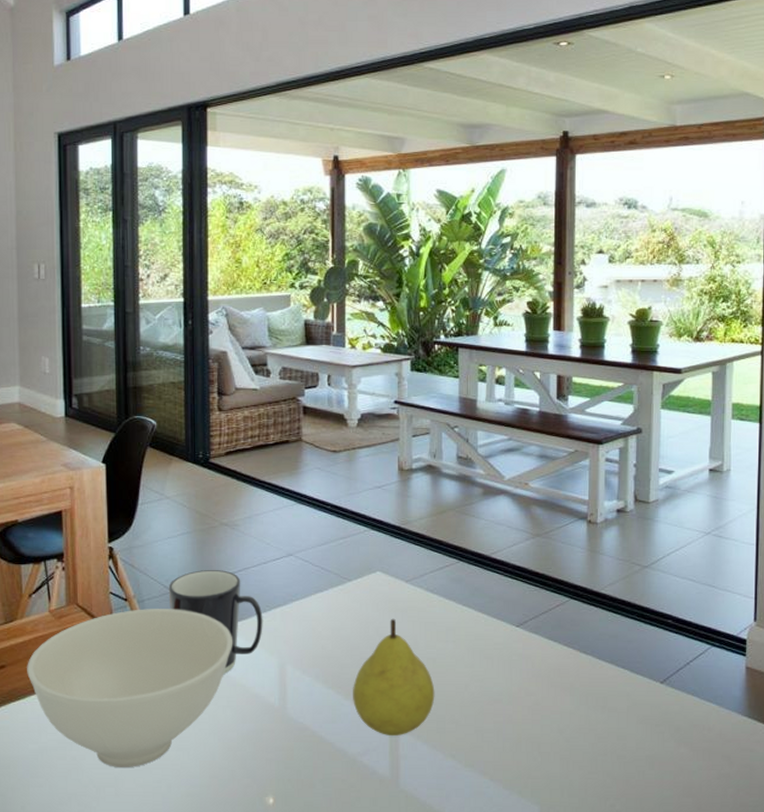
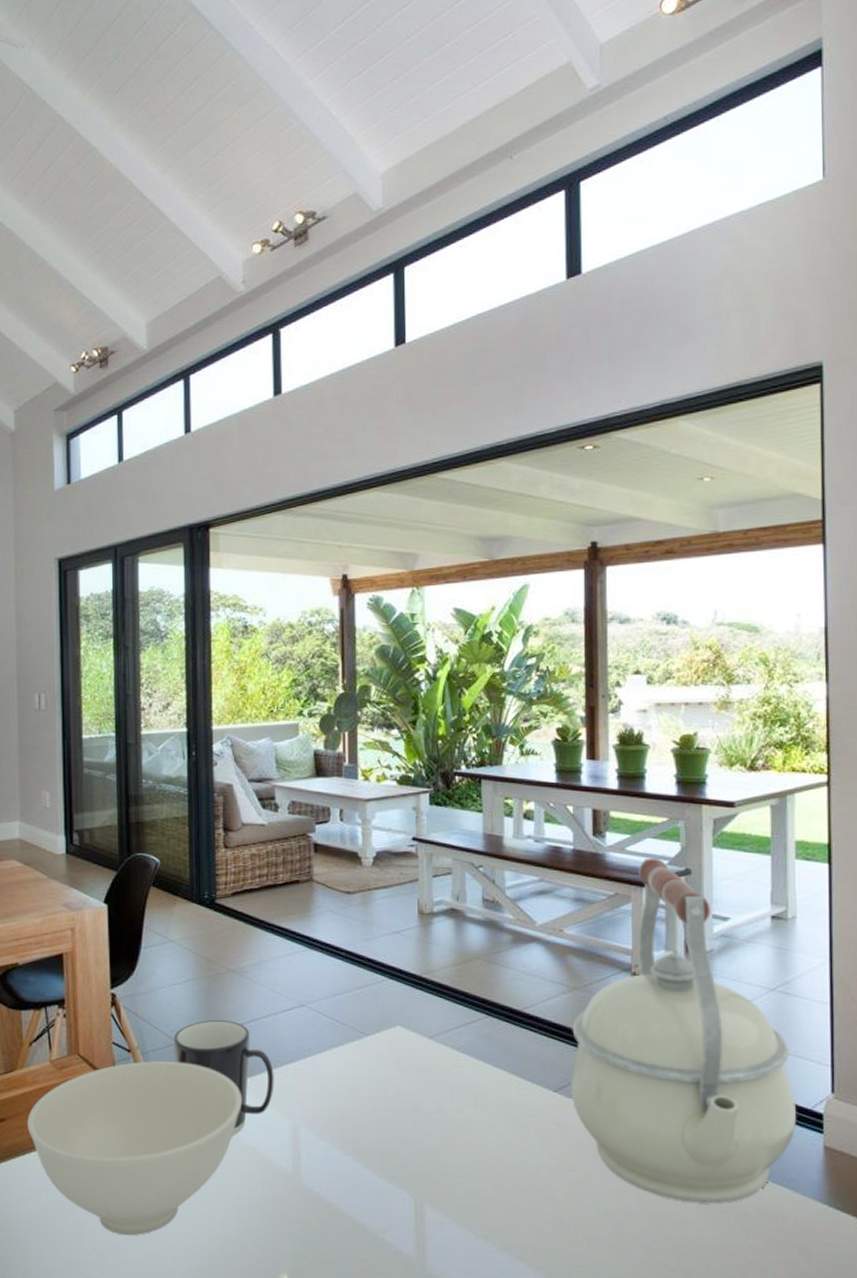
fruit: present [353,618,435,735] -> none [373,1078,464,1211]
kettle: none [531,418,724,718] -> present [570,857,796,1203]

